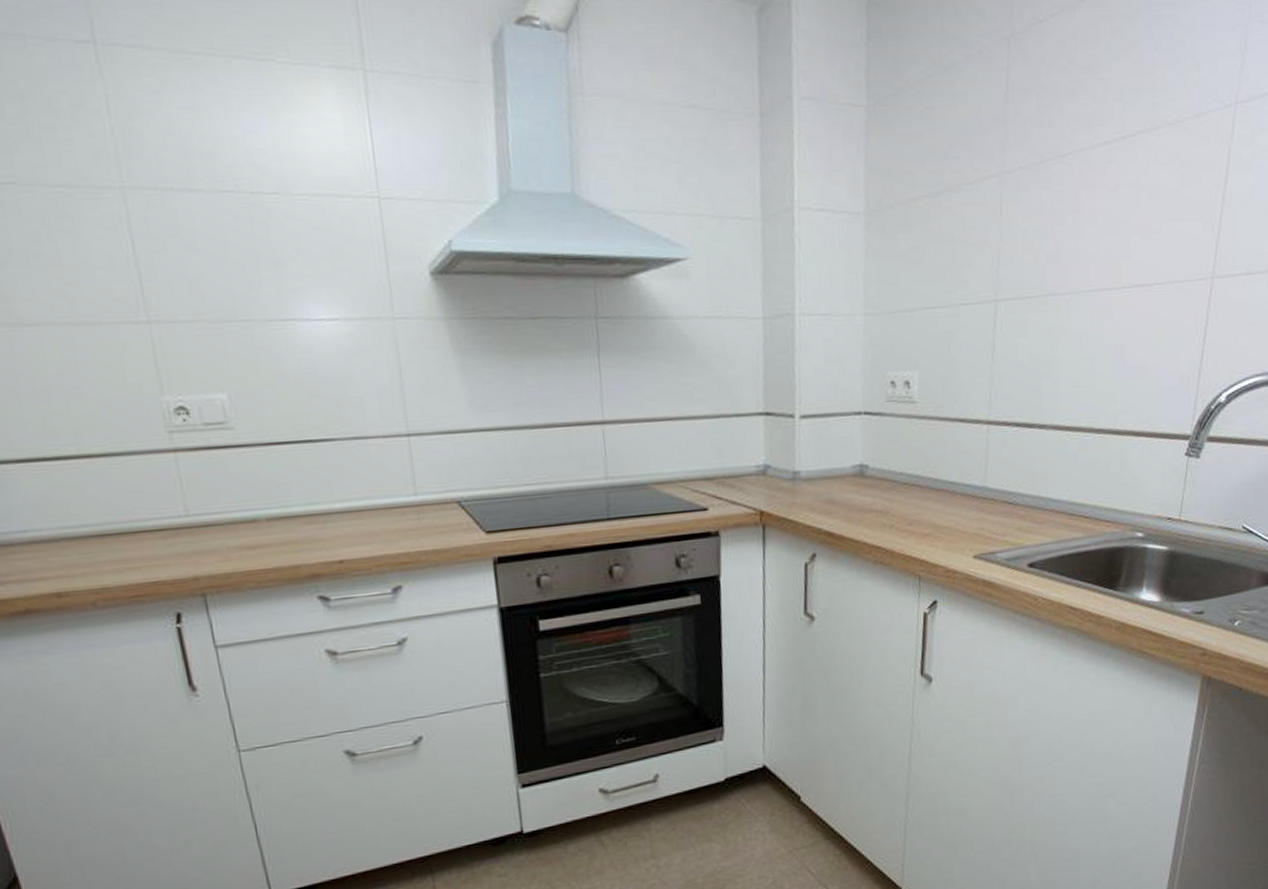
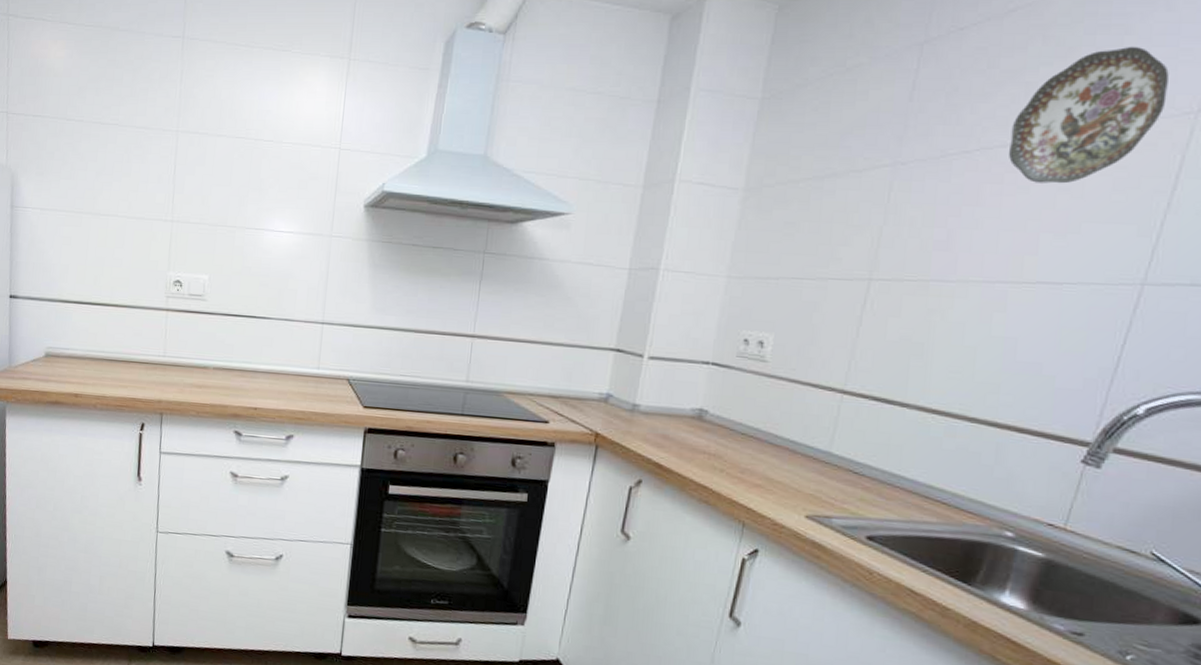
decorative plate: none [1095,38,1212,185] -> present [1008,46,1169,184]

